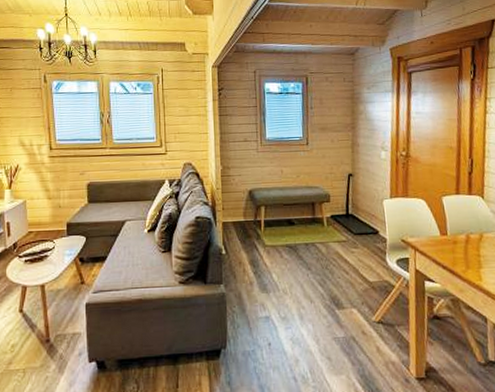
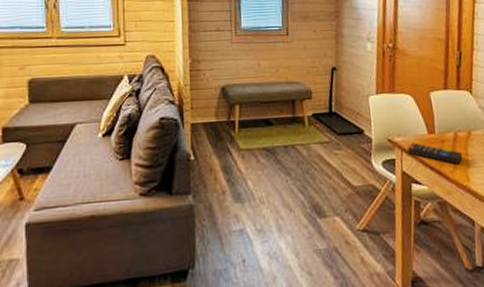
remote control: none [421,243,475,264] -> present [408,143,463,164]

